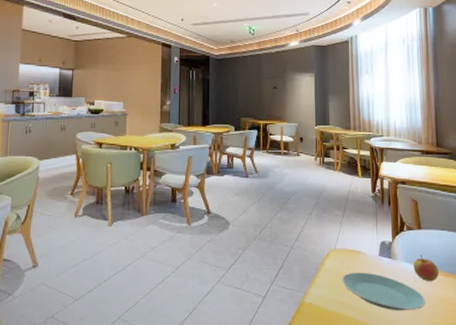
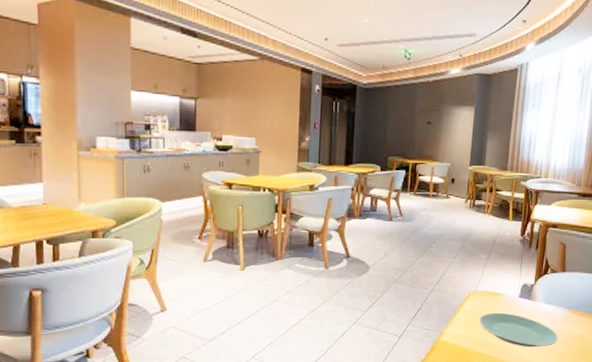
apple: present [413,255,440,282] -> none [551,296,576,321]

